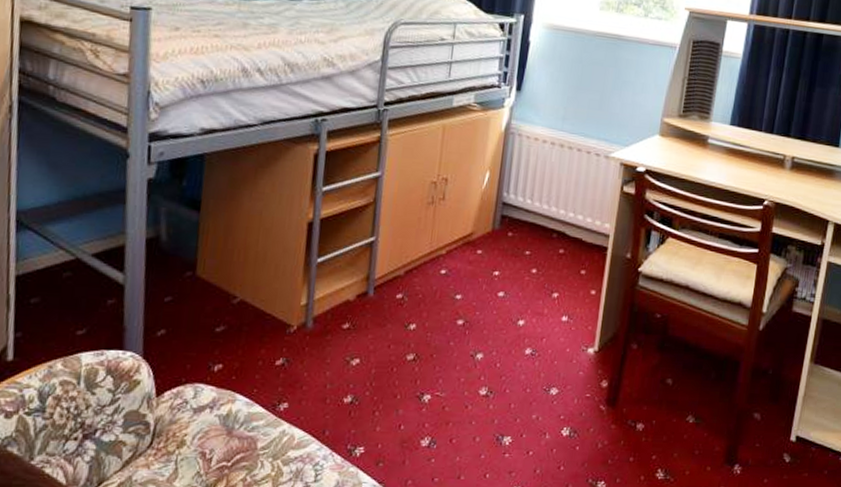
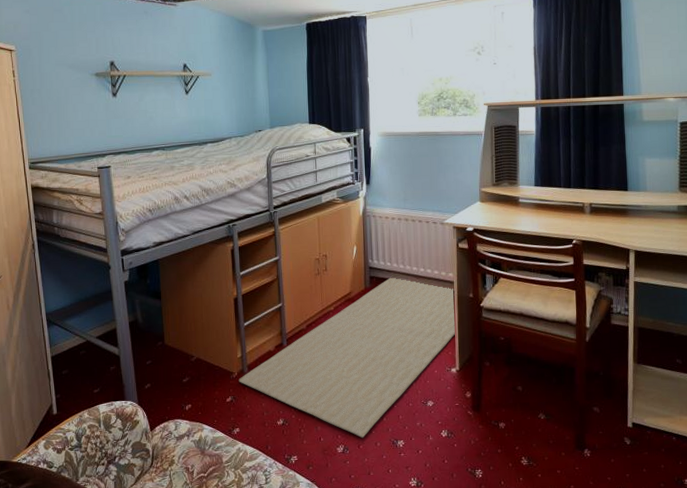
rug: none [297,218,607,429] -> present [238,276,455,438]

